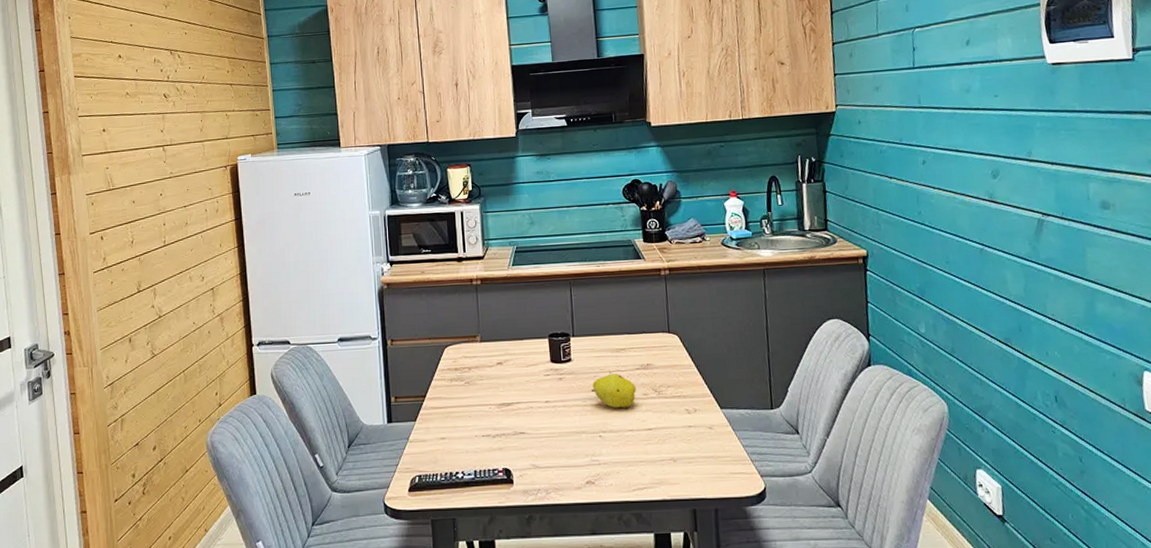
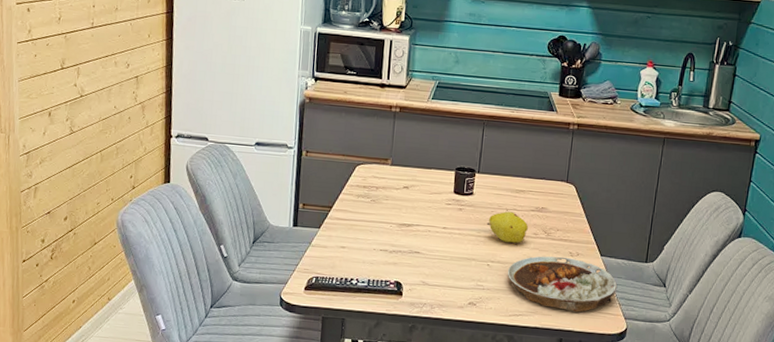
plate: none [623,415,746,477] -> present [508,256,618,313]

